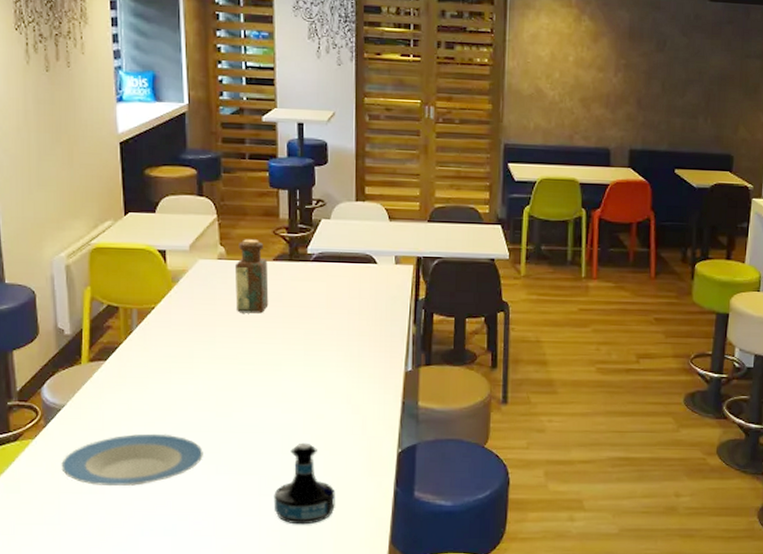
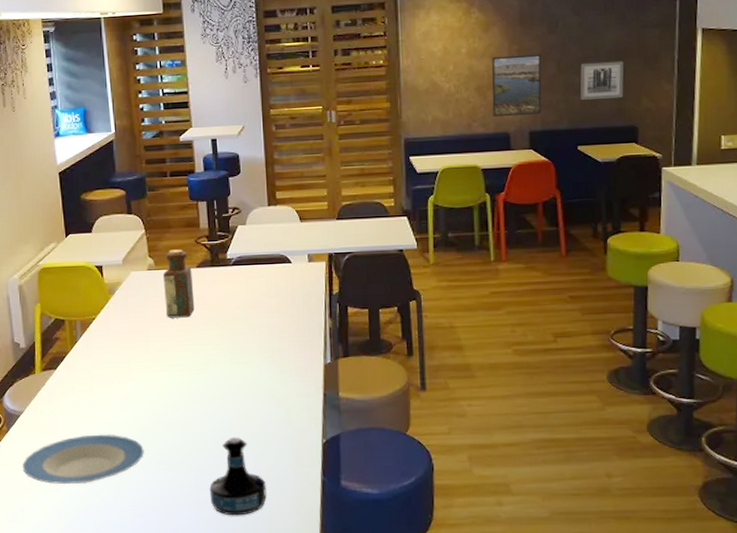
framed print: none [595,68,647,133] -> present [491,54,542,116]
wall art: none [682,85,726,125] -> present [580,60,624,100]

